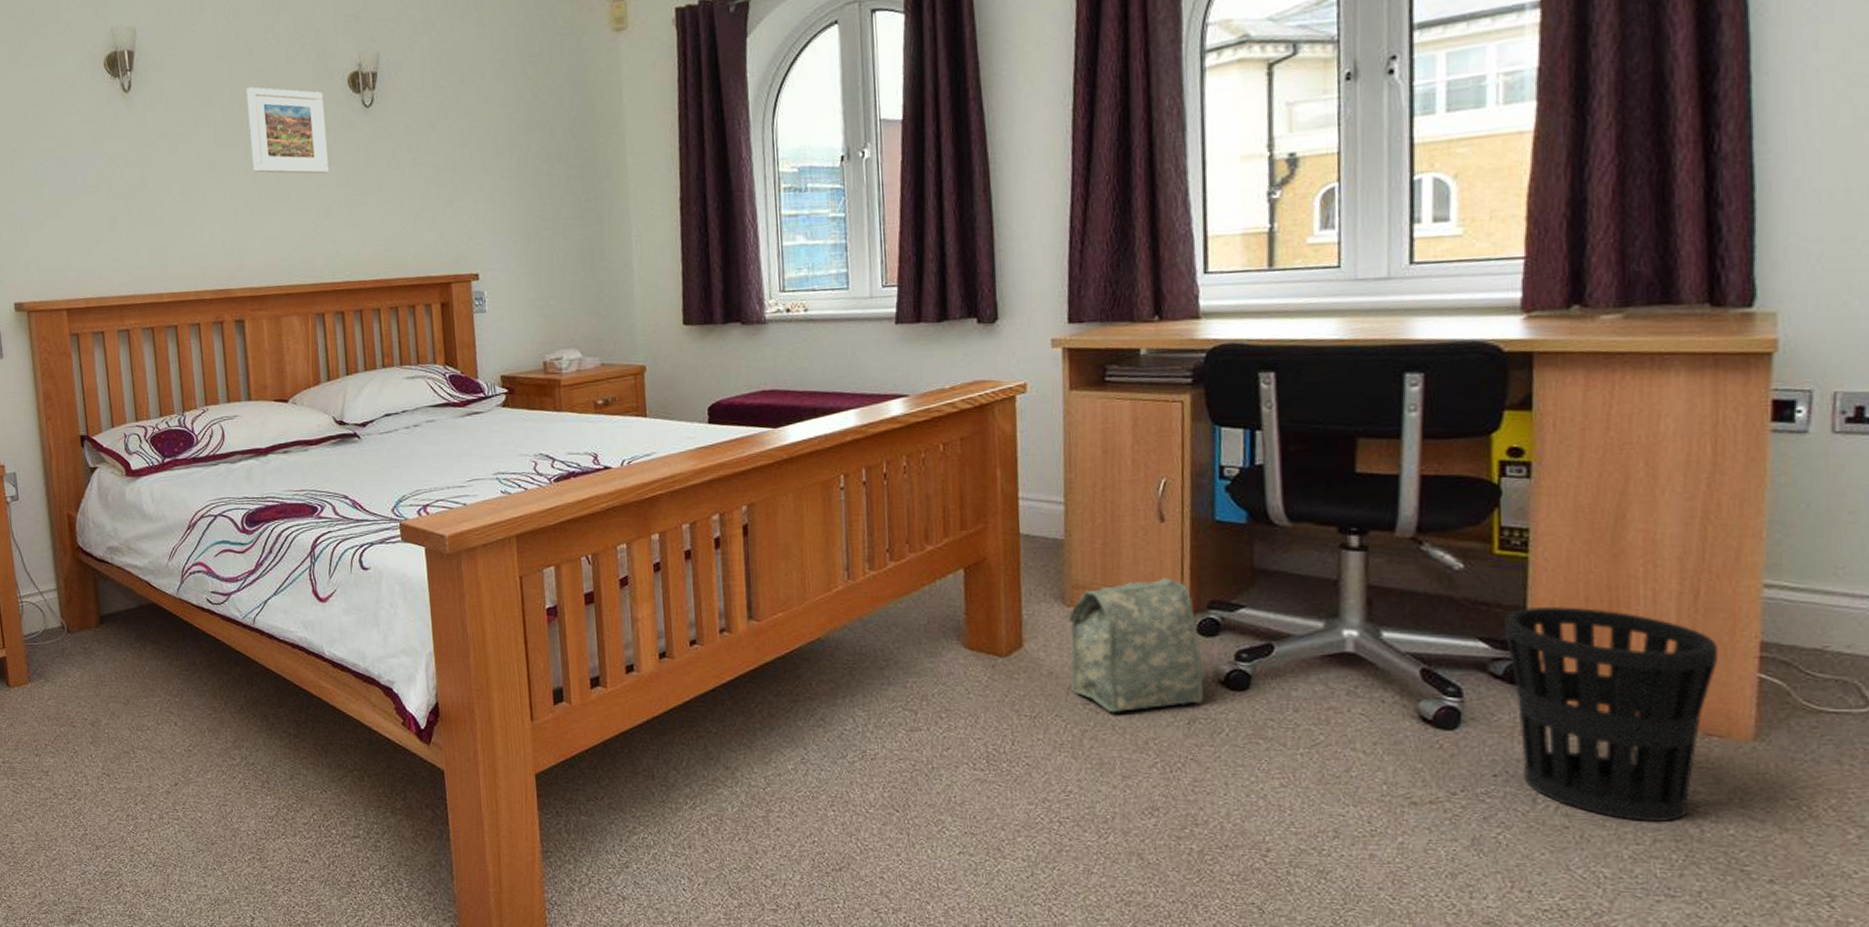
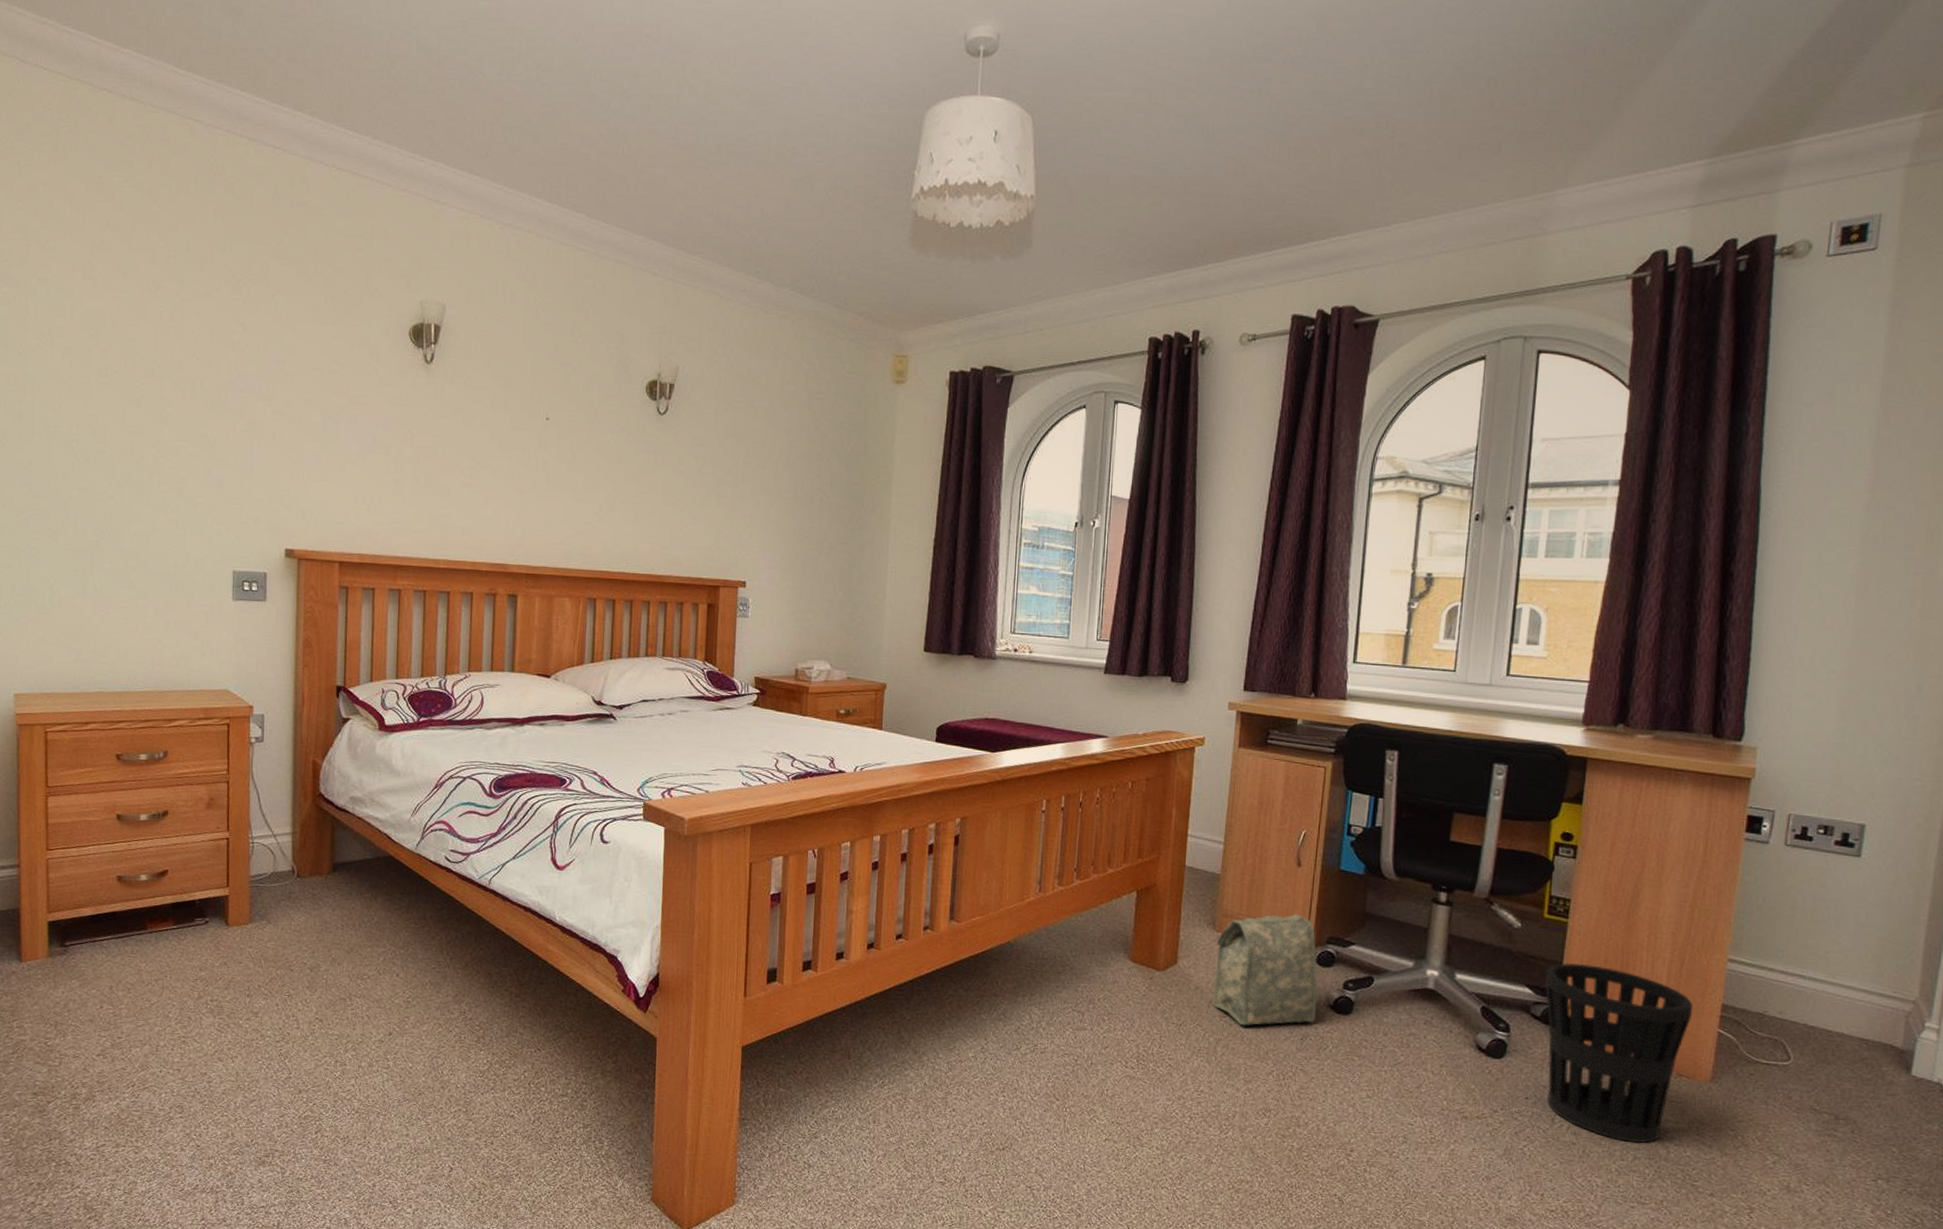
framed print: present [246,87,330,174] -> none [544,378,621,470]

